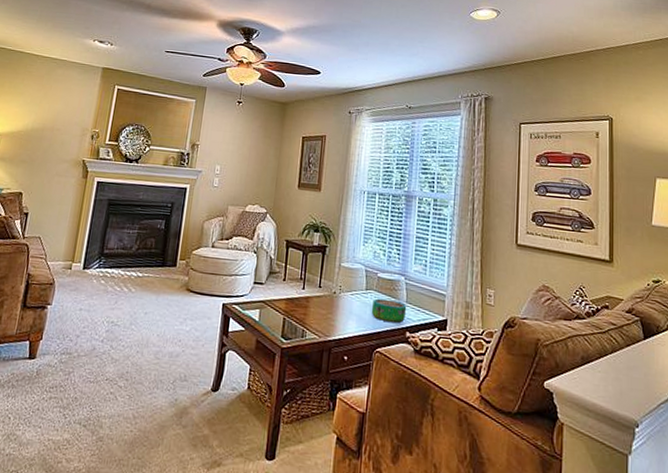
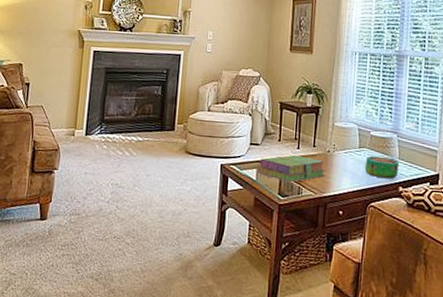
stack of books: none [260,295,330,325] -> present [257,154,325,183]

